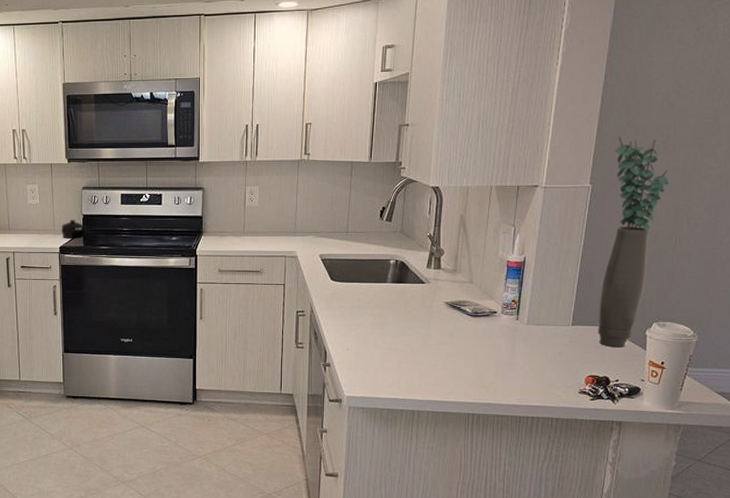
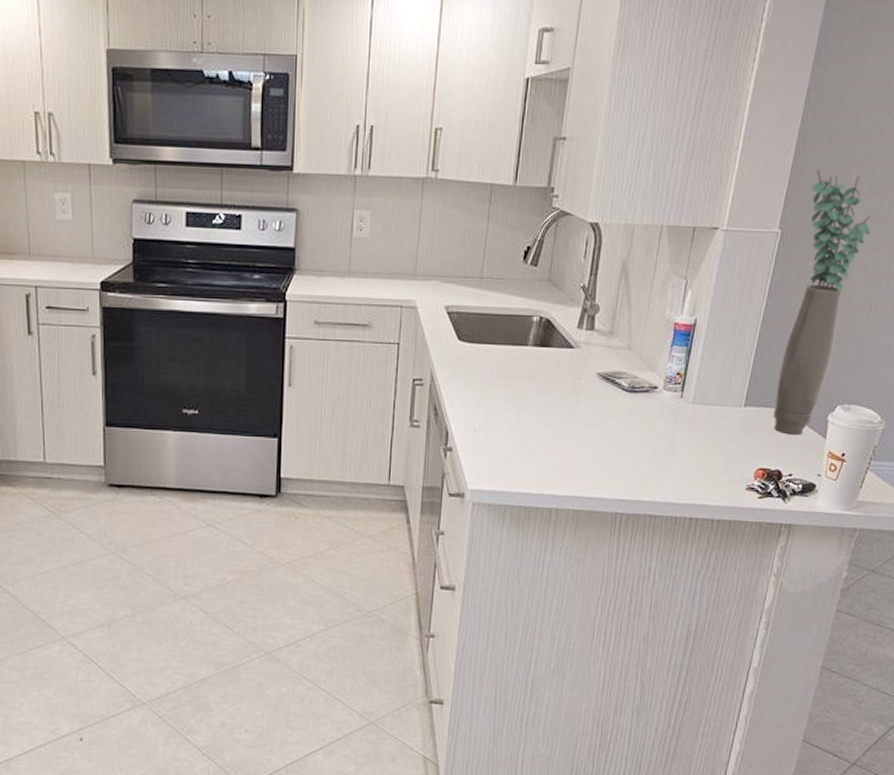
saucepan: present [62,219,84,239] -> none [104,244,135,272]

